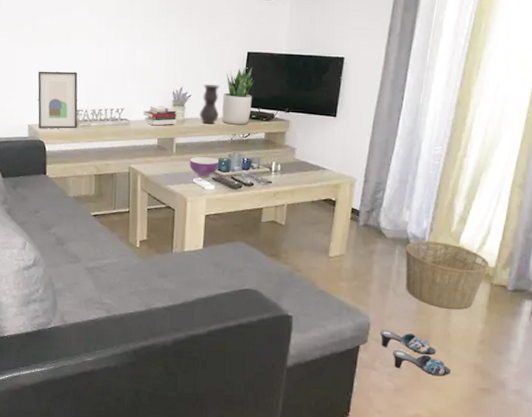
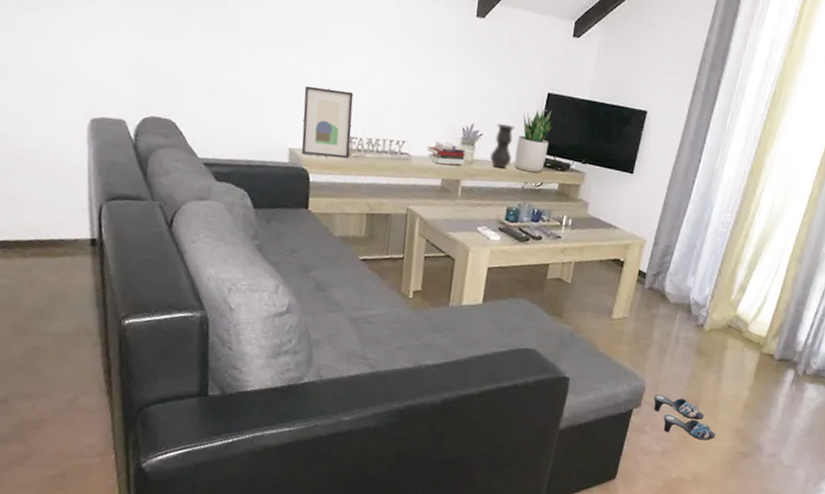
bowl: present [189,156,220,178] -> none [474,203,508,227]
basket: present [405,240,490,310] -> none [683,307,762,377]

